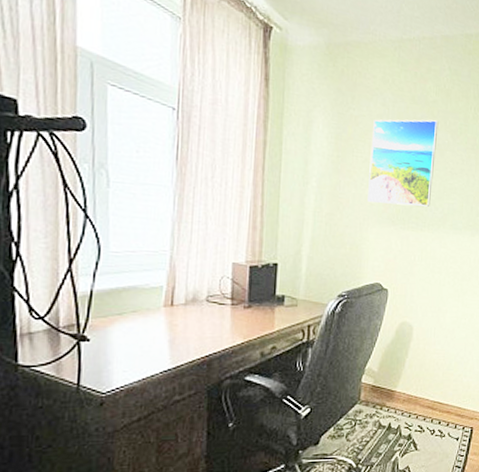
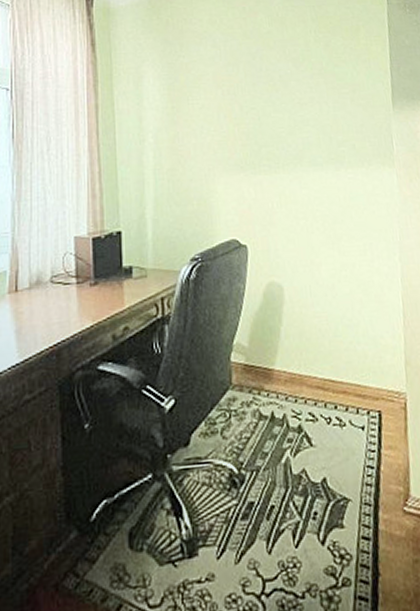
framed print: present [368,119,439,207] -> none [206,52,282,151]

